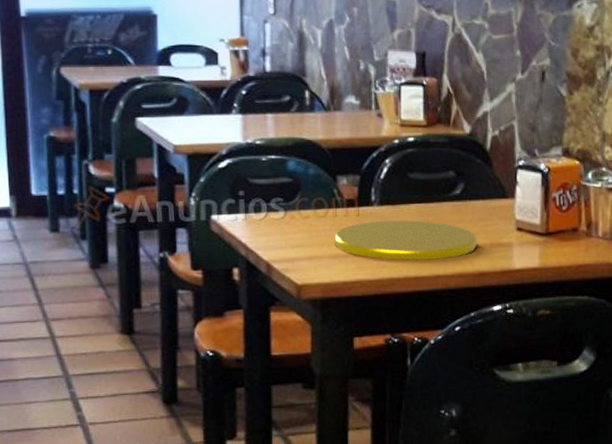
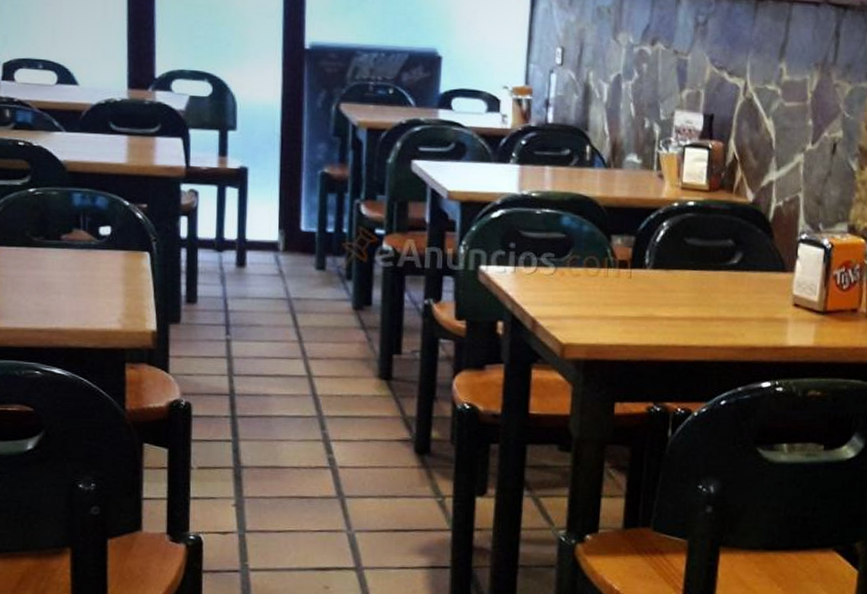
plate: present [334,220,477,261] -> none [603,285,751,330]

